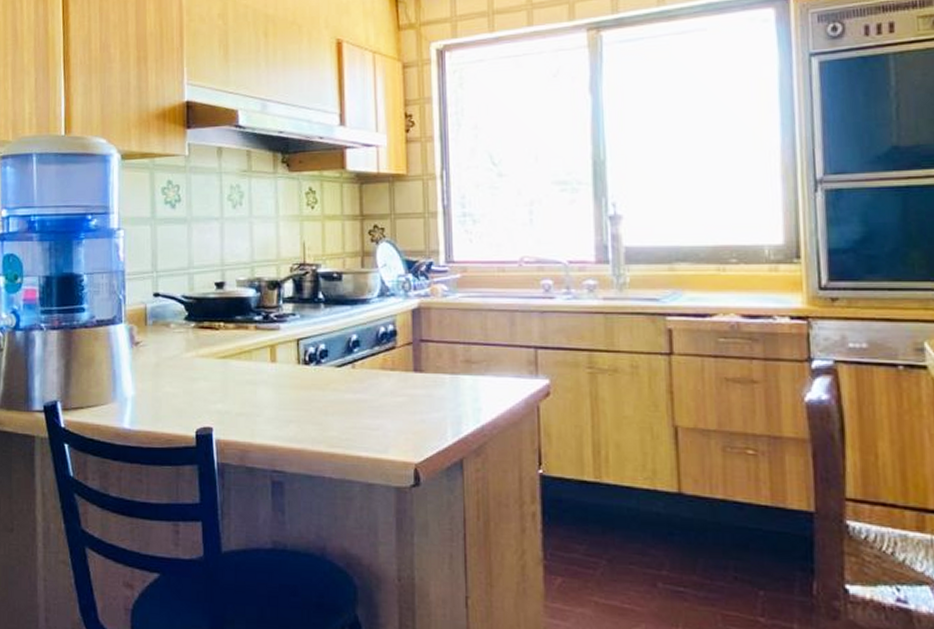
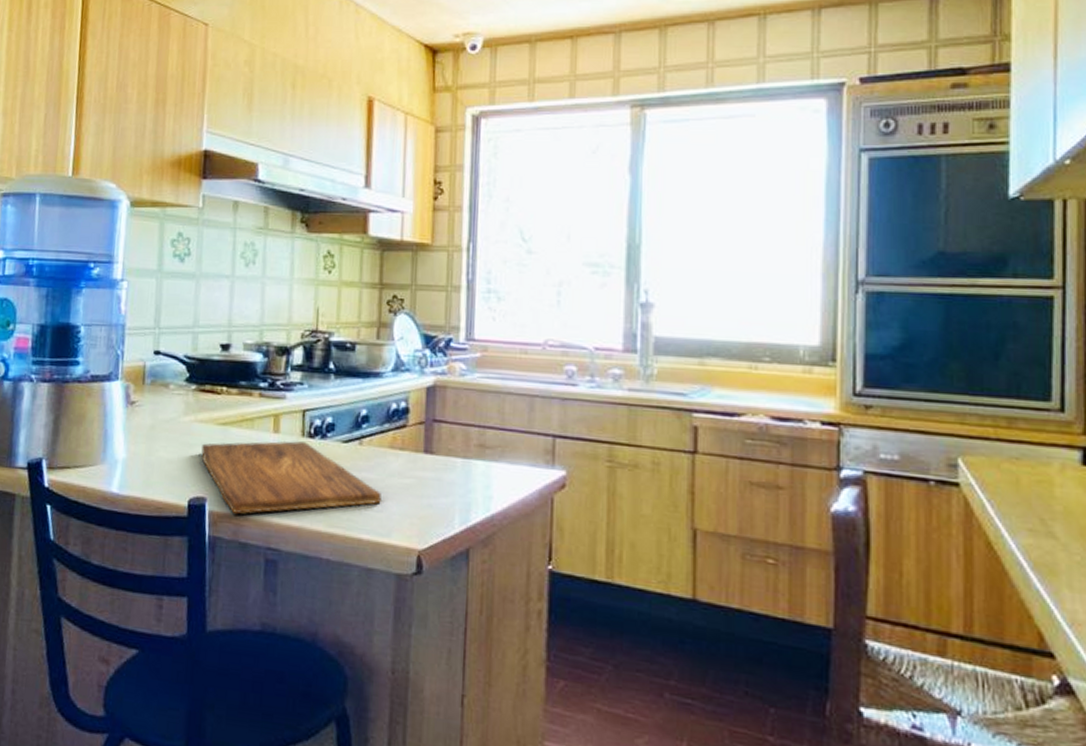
cutting board: none [205,369,376,442] -> present [201,440,381,515]

